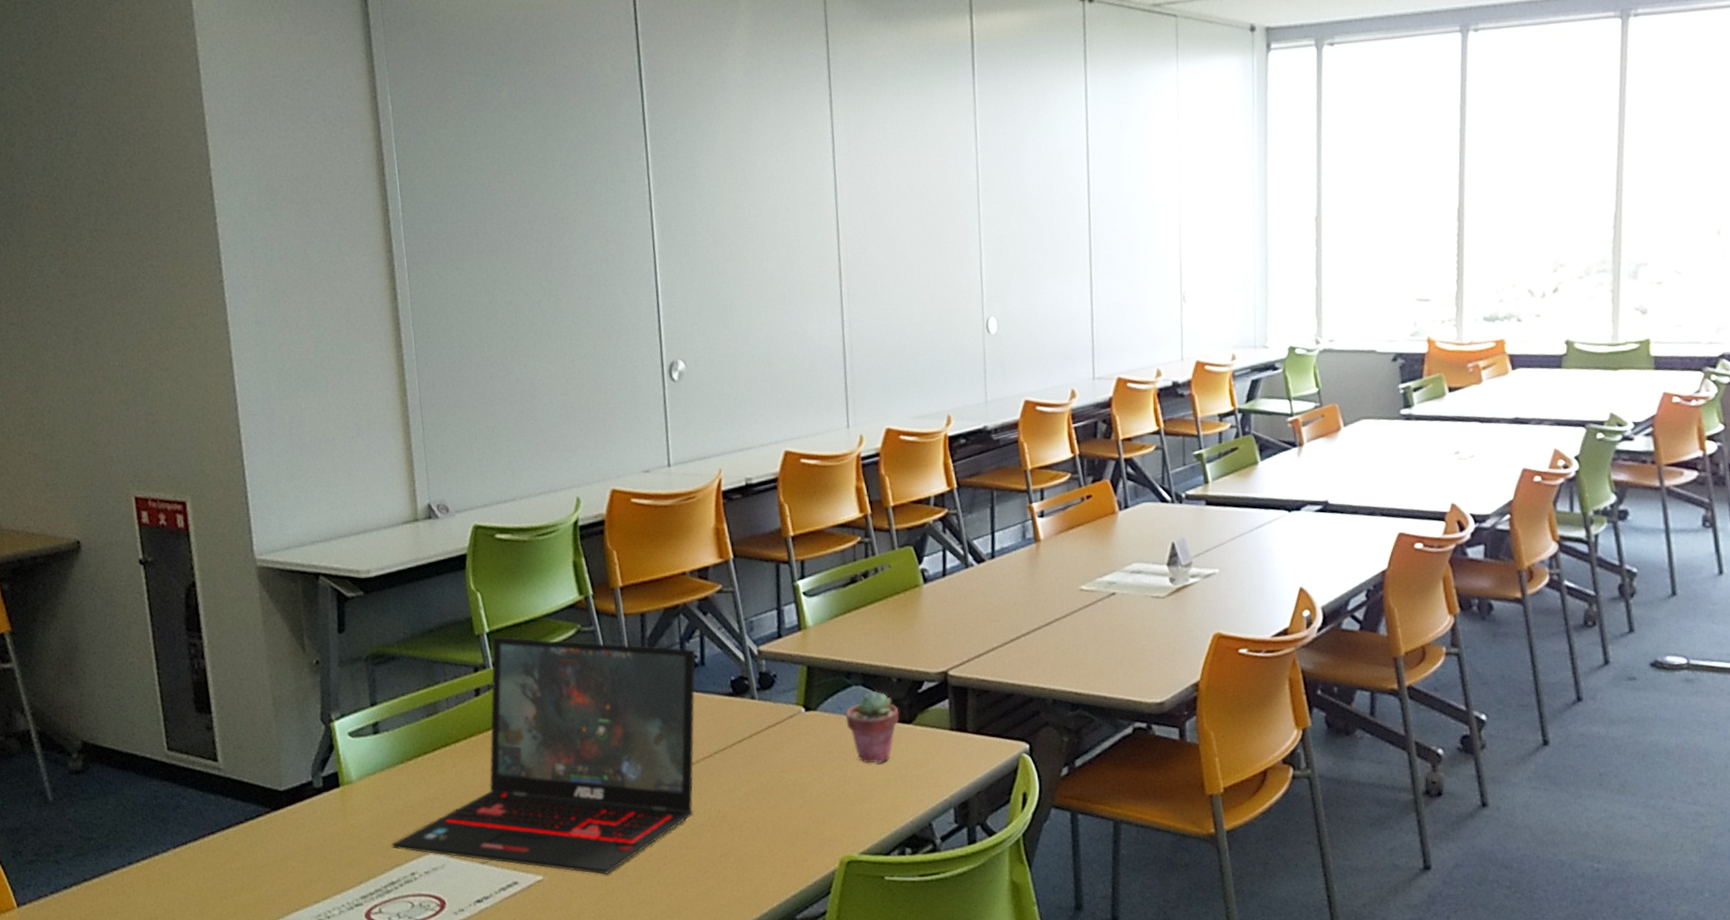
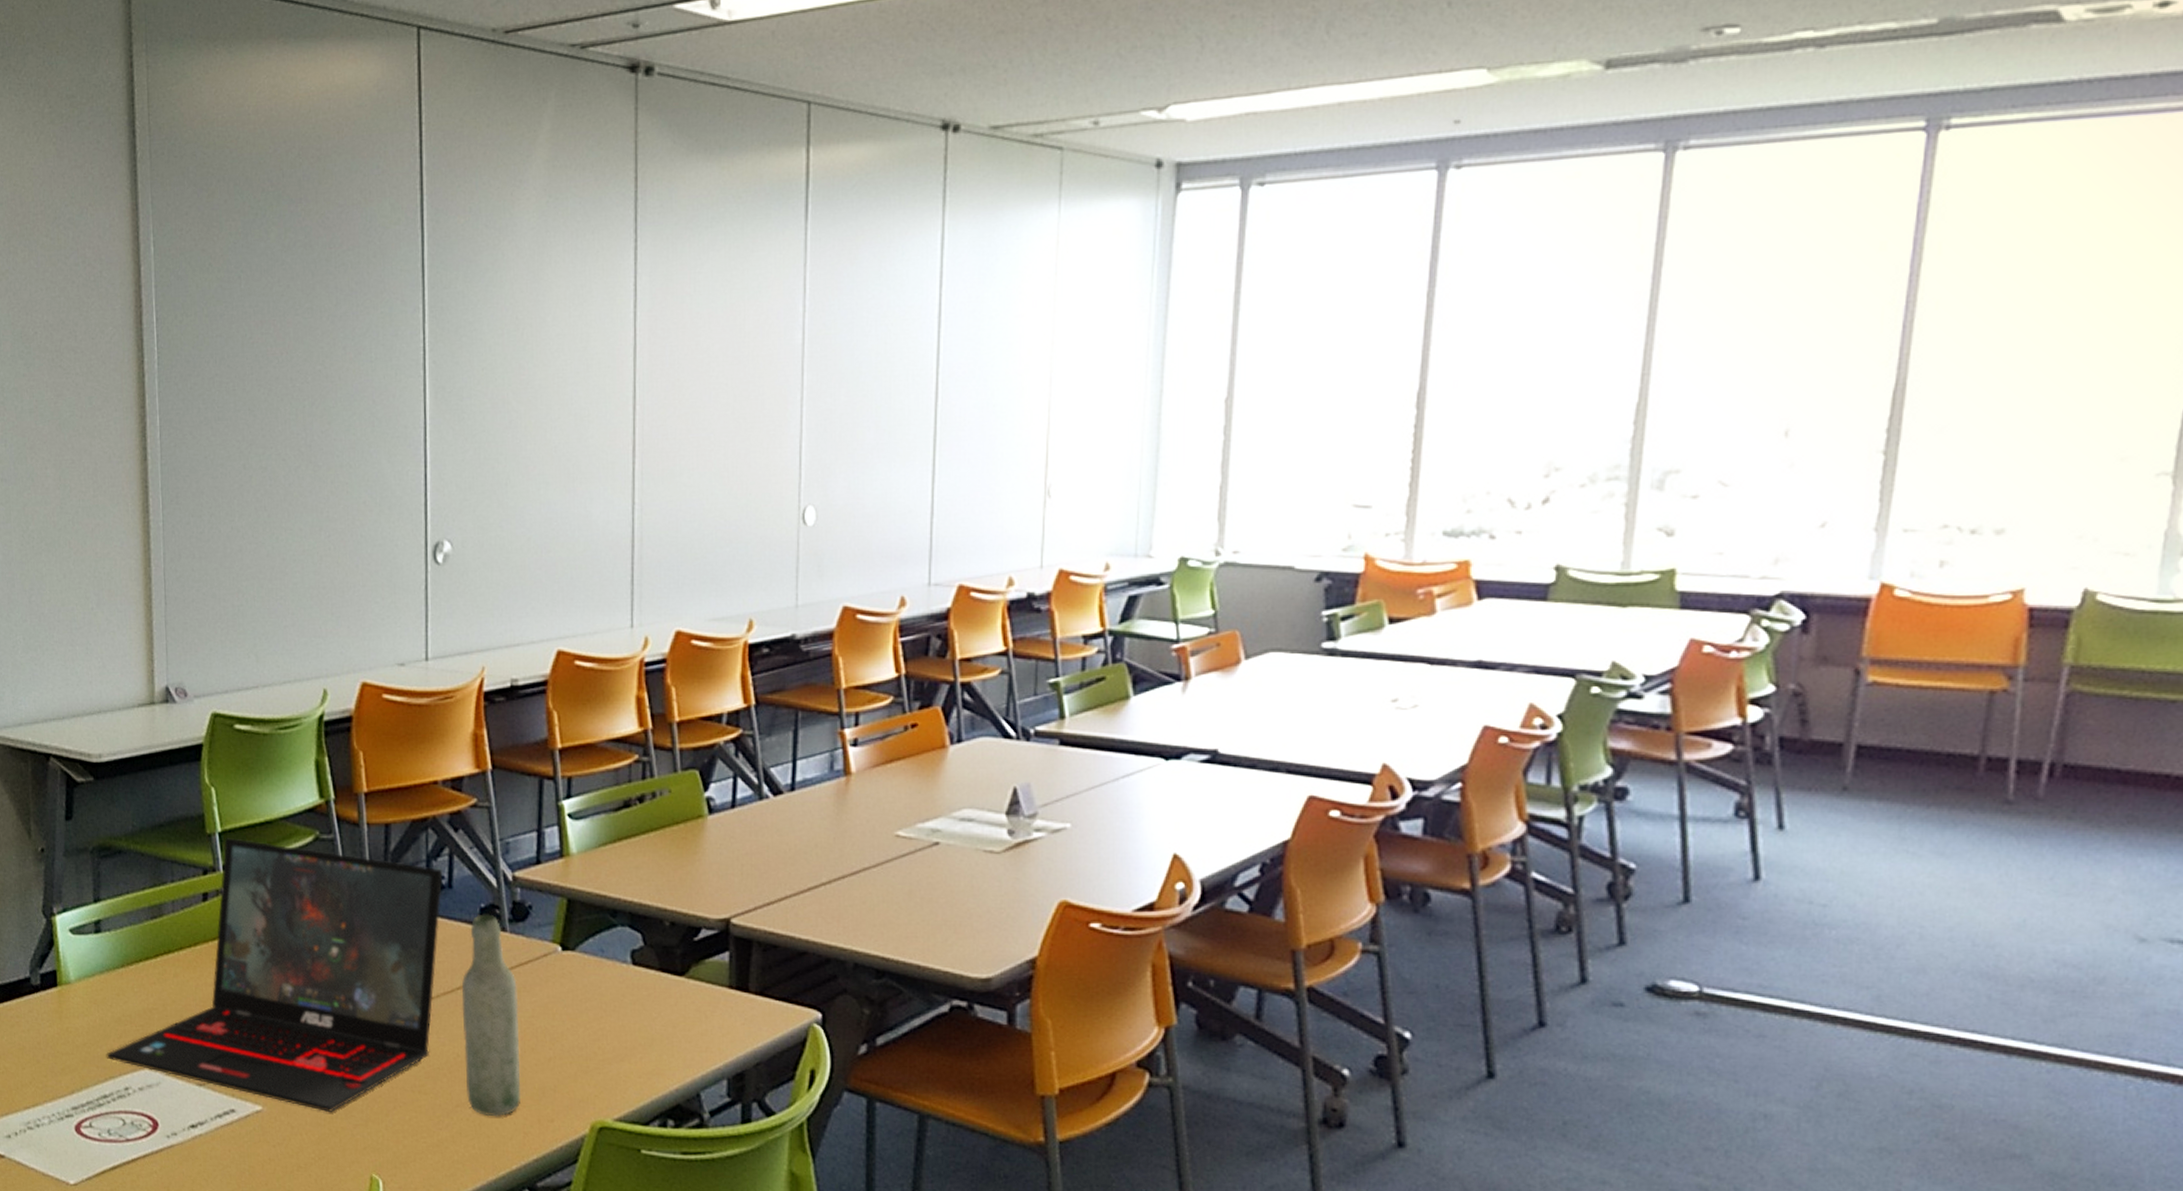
bottle: none [718,685,777,863] -> present [461,914,521,1117]
potted succulent: present [845,690,900,763] -> none [608,933,670,1018]

